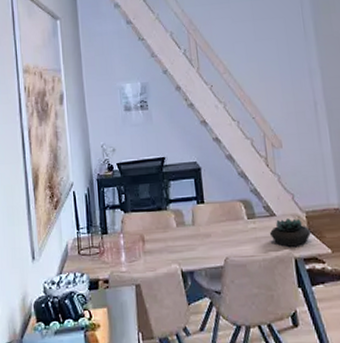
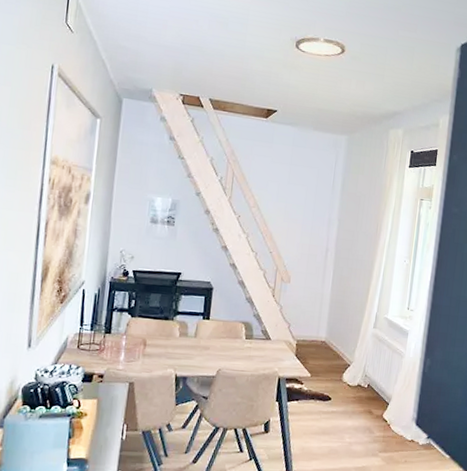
succulent plant: present [269,218,312,247] -> none [261,343,298,368]

